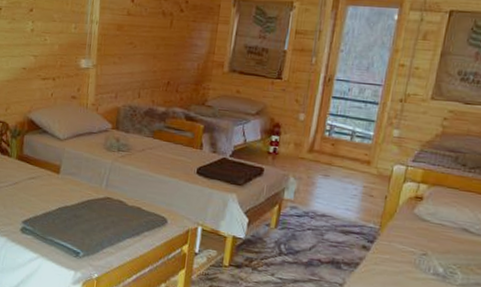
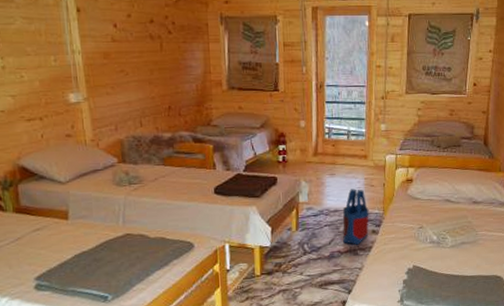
tote bag: none [325,195,363,258] -> present [342,189,369,245]

